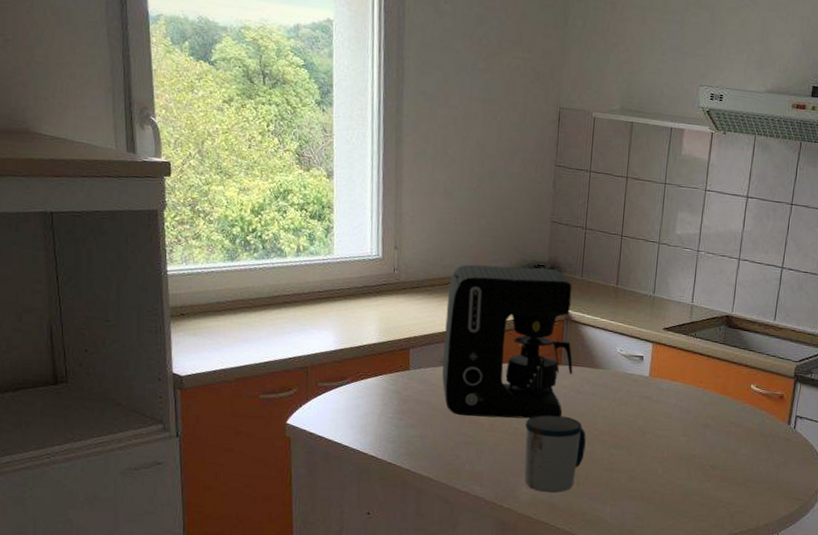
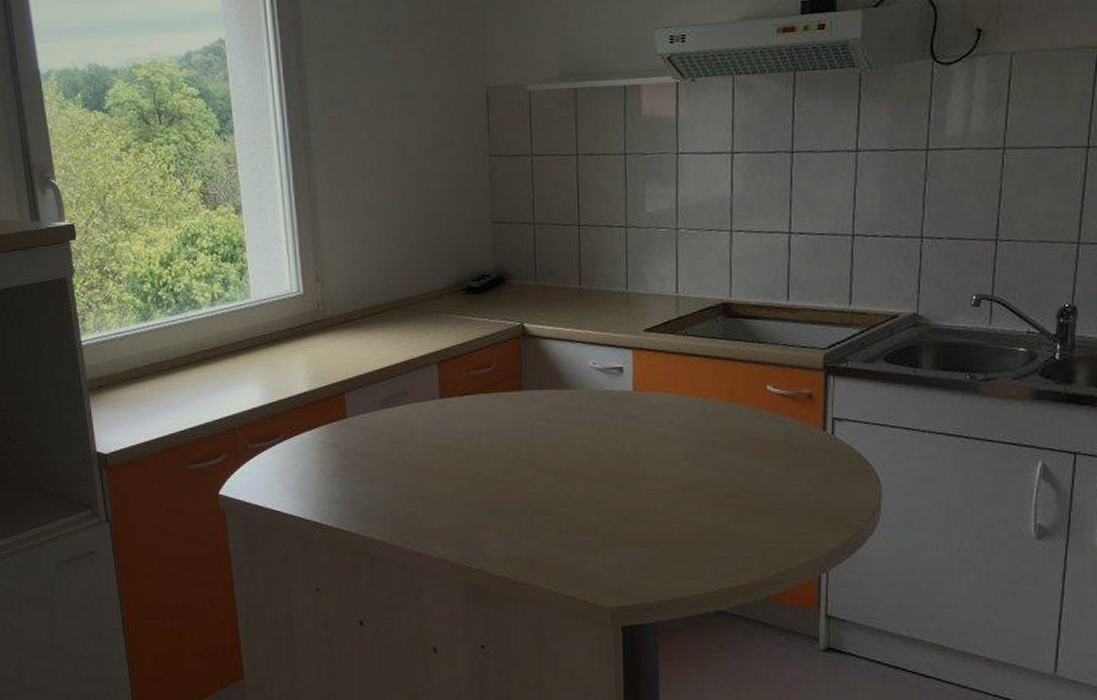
coffee maker: present [442,264,573,419] -> none [381,277,538,465]
mug: present [524,414,586,493] -> none [488,451,564,547]

